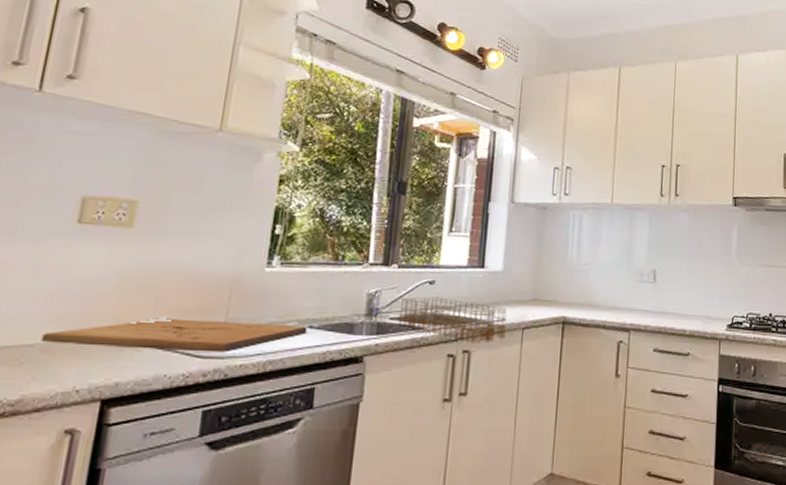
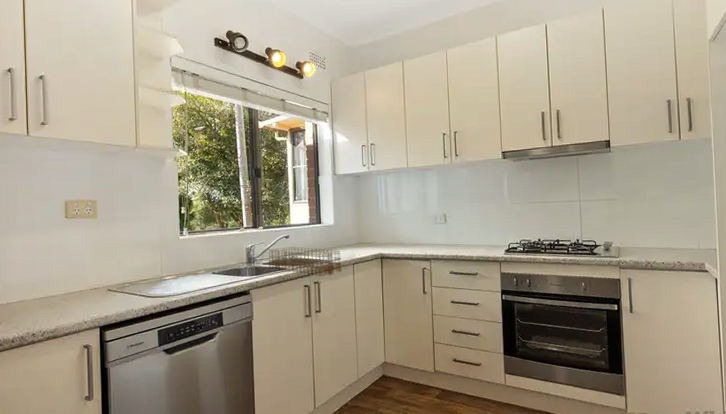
cutting board: present [41,318,308,353] -> none [60,273,212,294]

